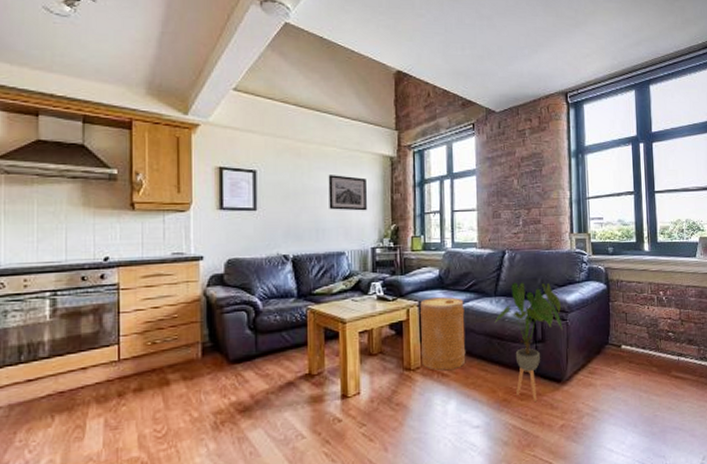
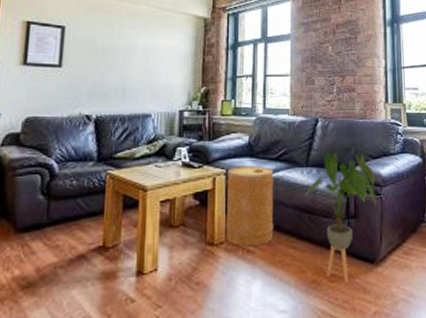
wall art: present [328,175,367,211] -> none [138,34,178,72]

